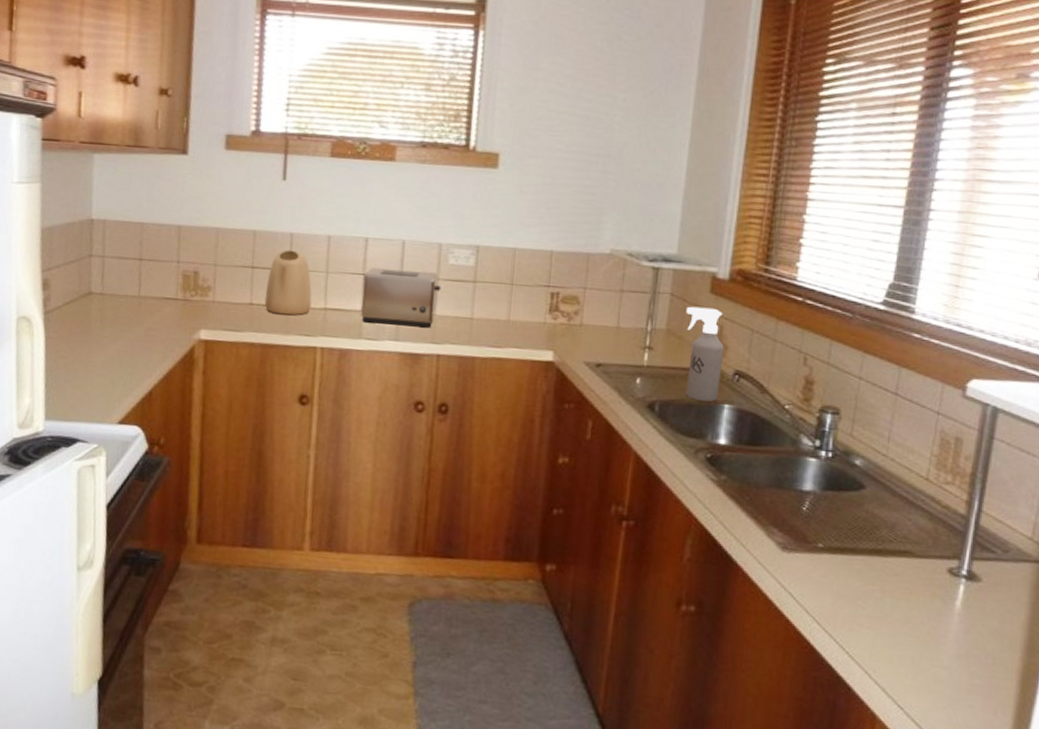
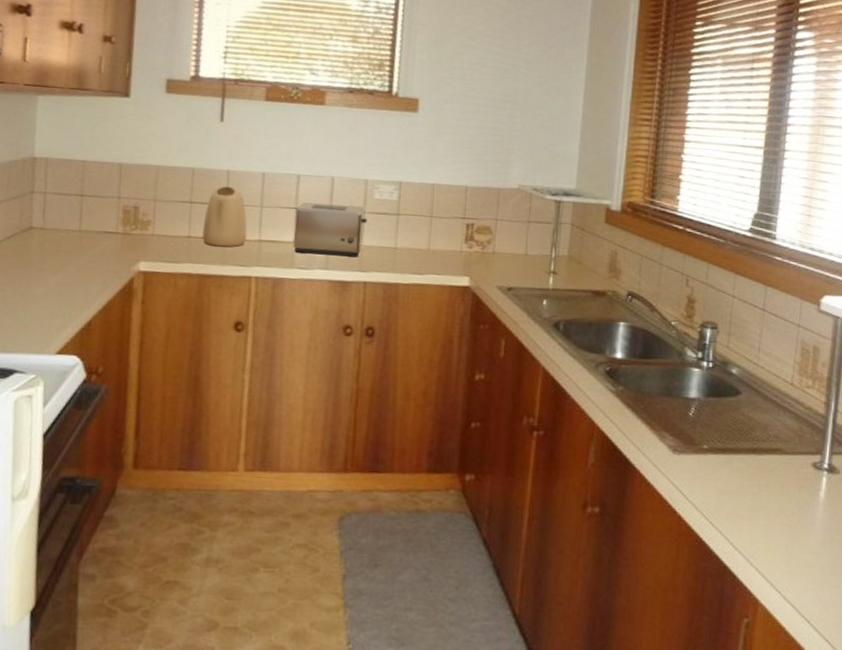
spray bottle: present [685,306,724,402] -> none [585,235,618,320]

